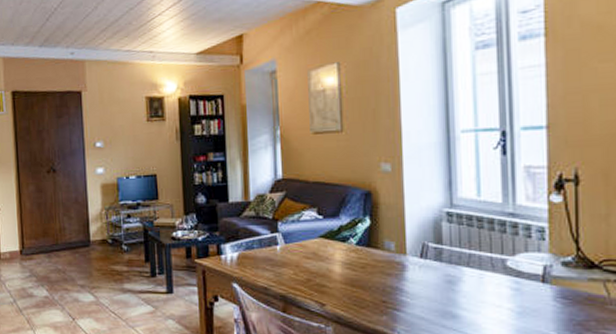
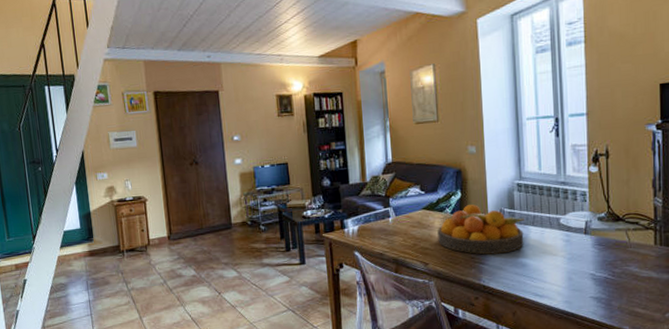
fruit bowl: none [338,234,456,299] -> present [437,204,524,255]

